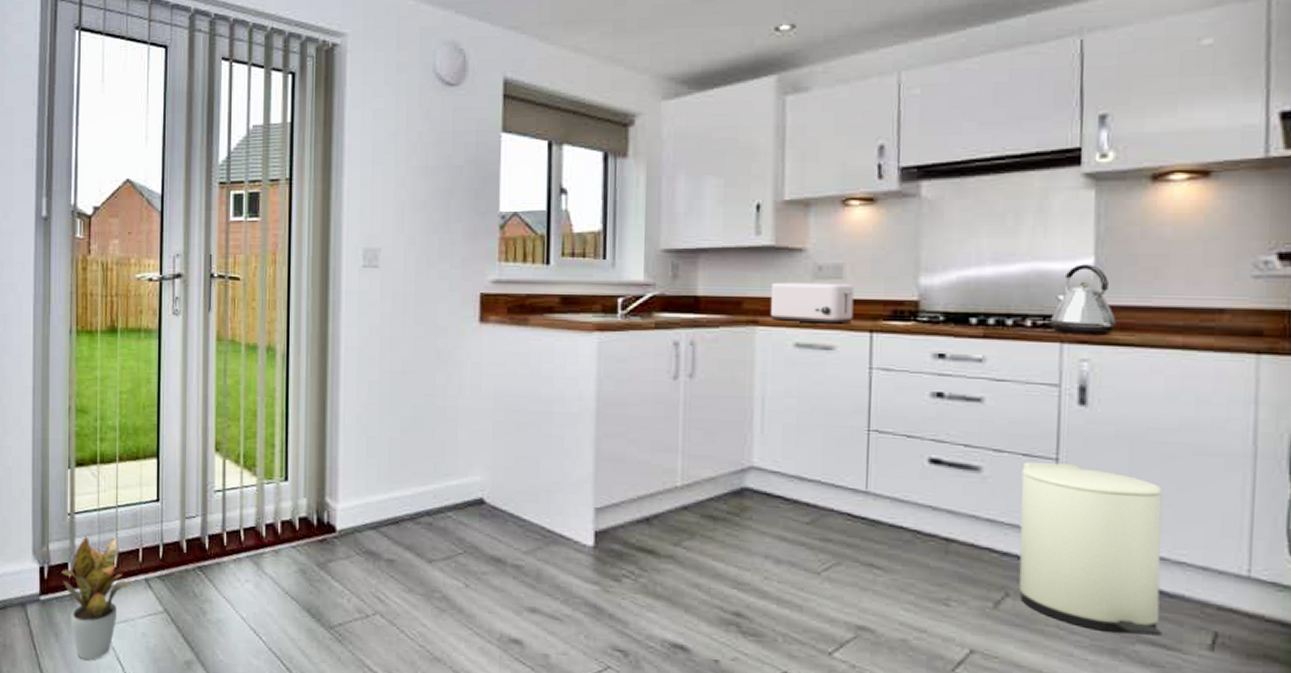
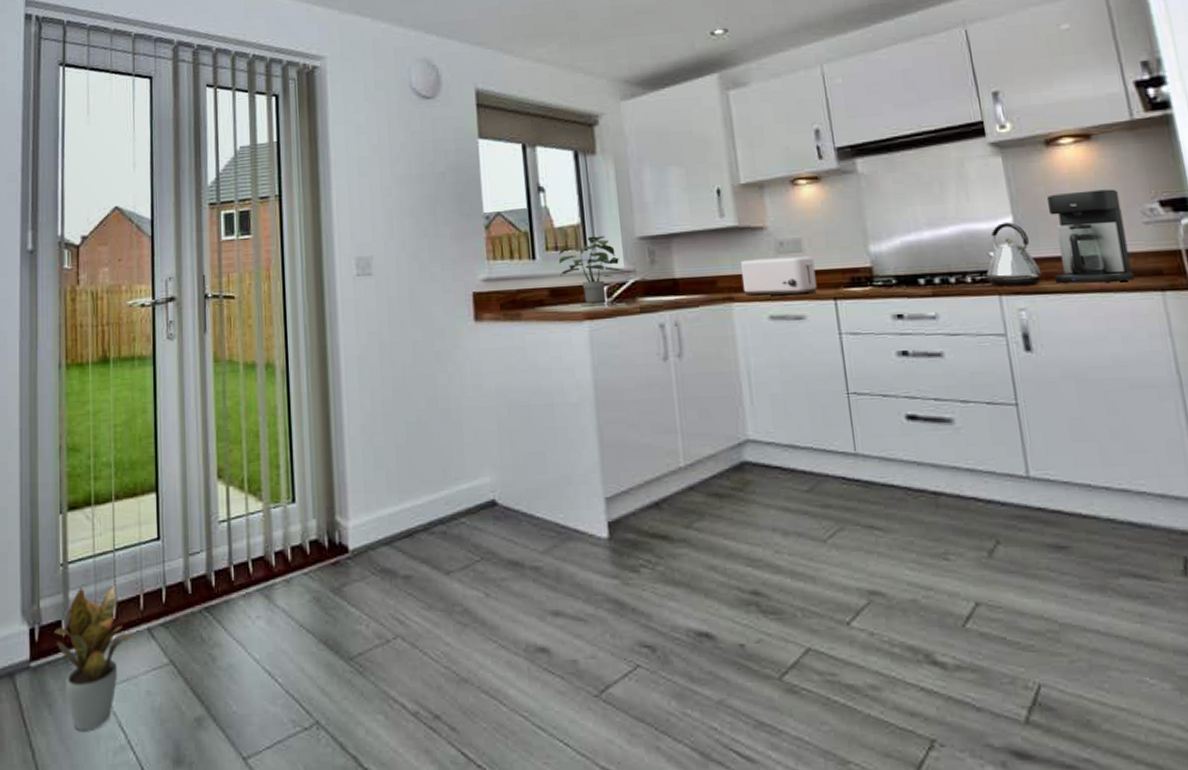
potted plant: none [573,245,645,315] -> present [558,235,626,304]
pedal bin: present [1018,462,1163,636] -> none [988,408,1140,569]
coffee maker: none [1131,235,1230,340] -> present [1046,189,1134,284]

